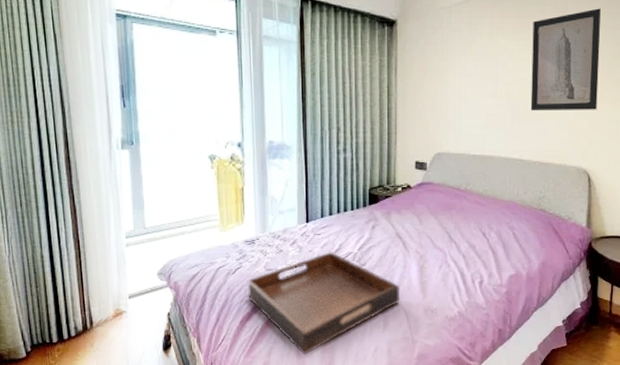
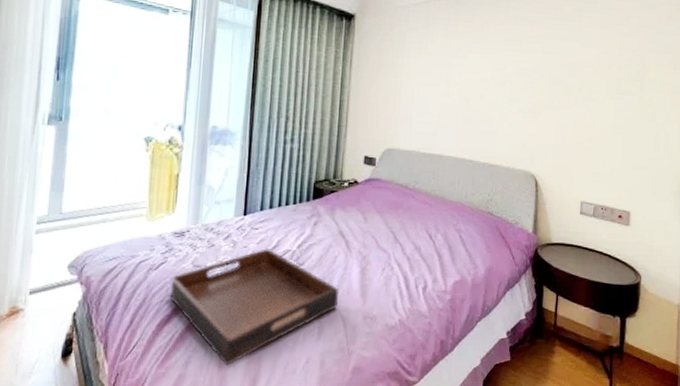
wall art: present [530,8,601,111] -> none [481,19,550,116]

